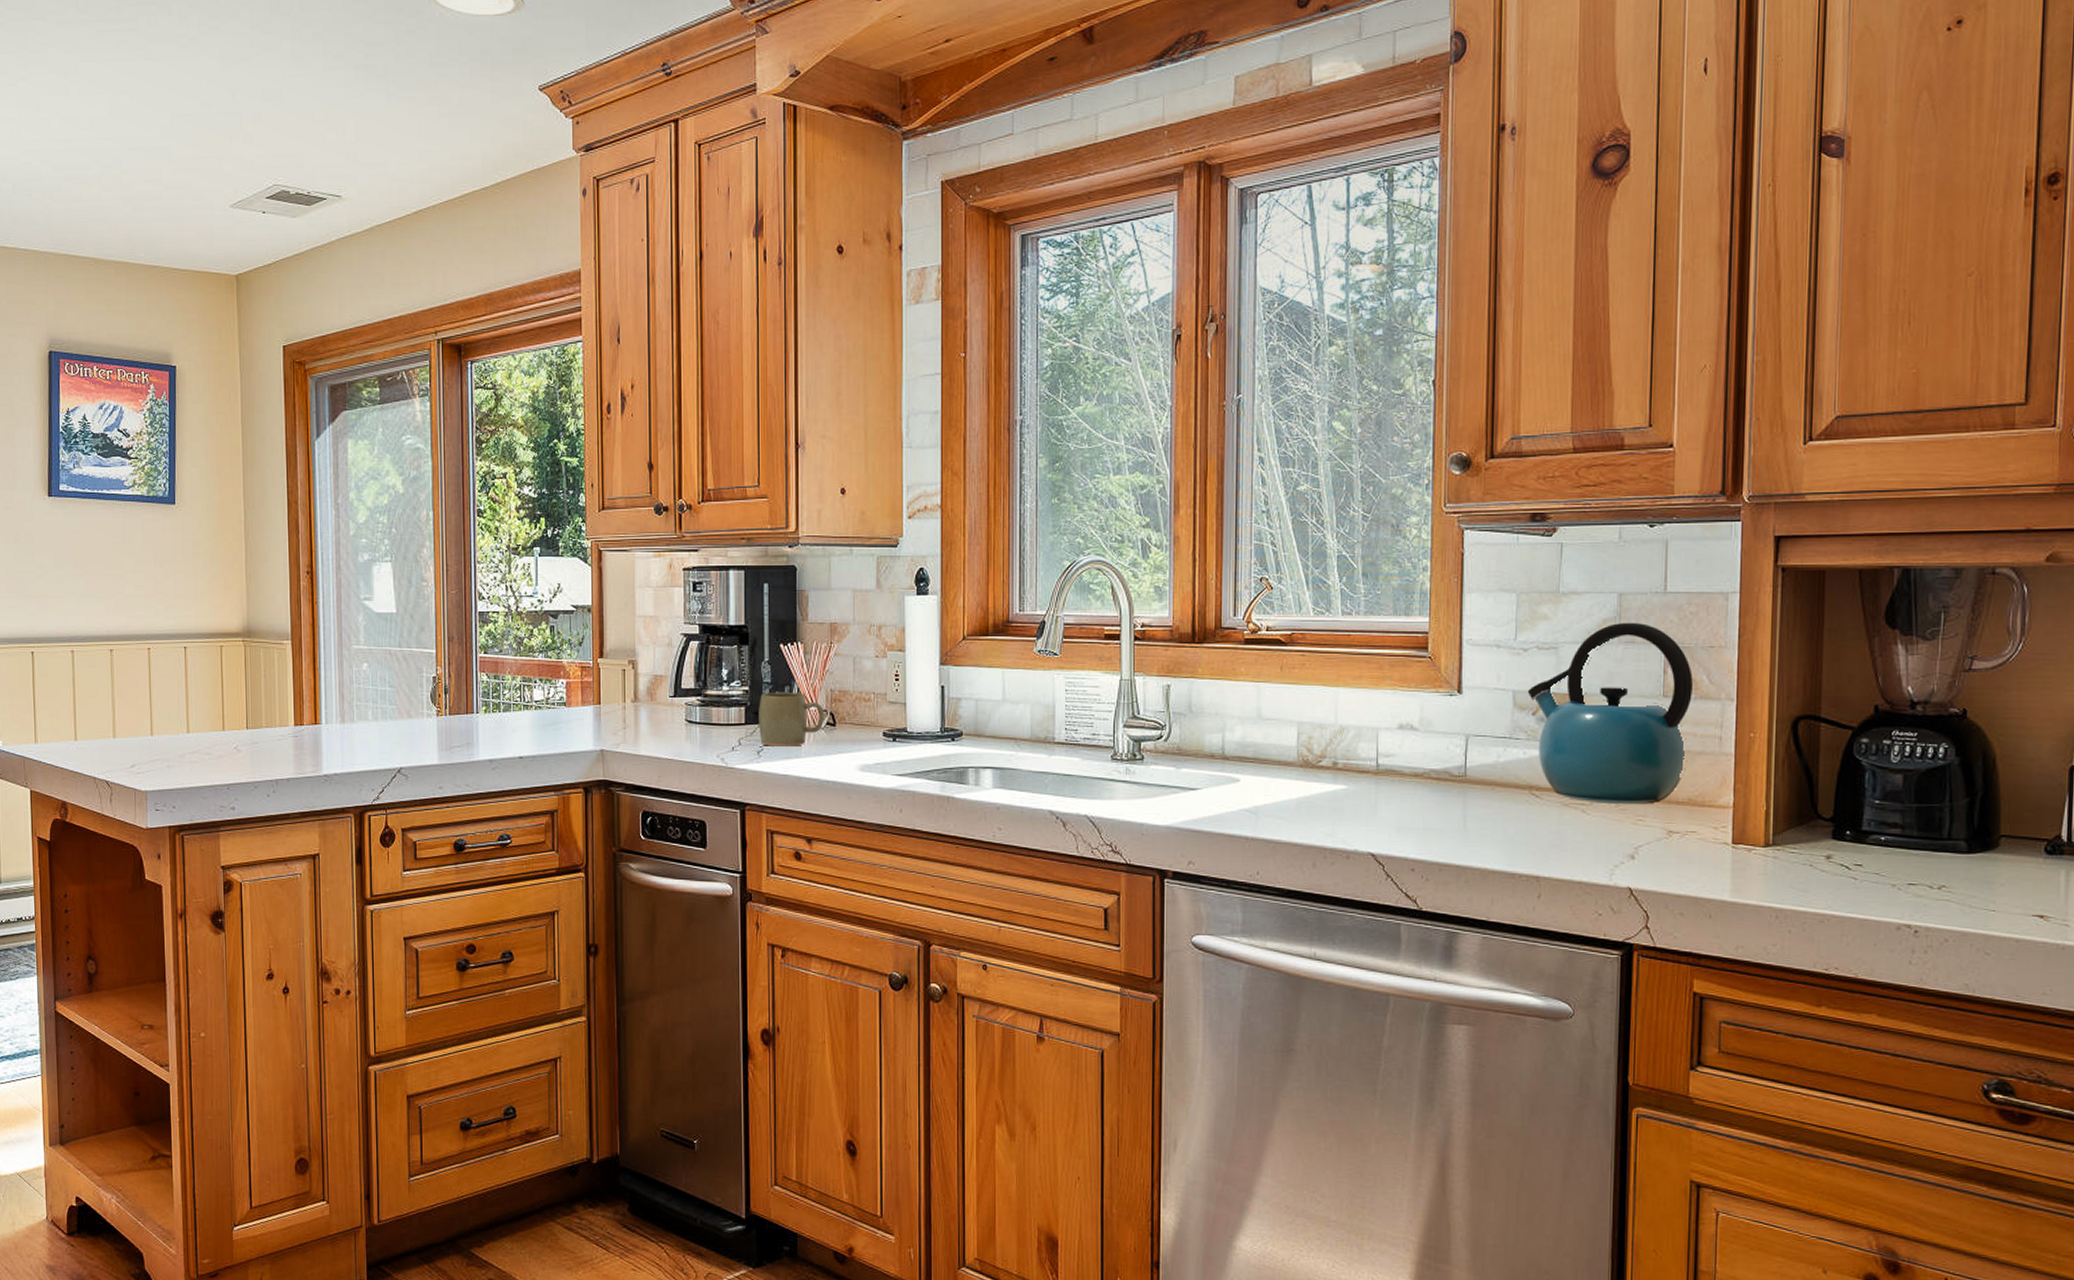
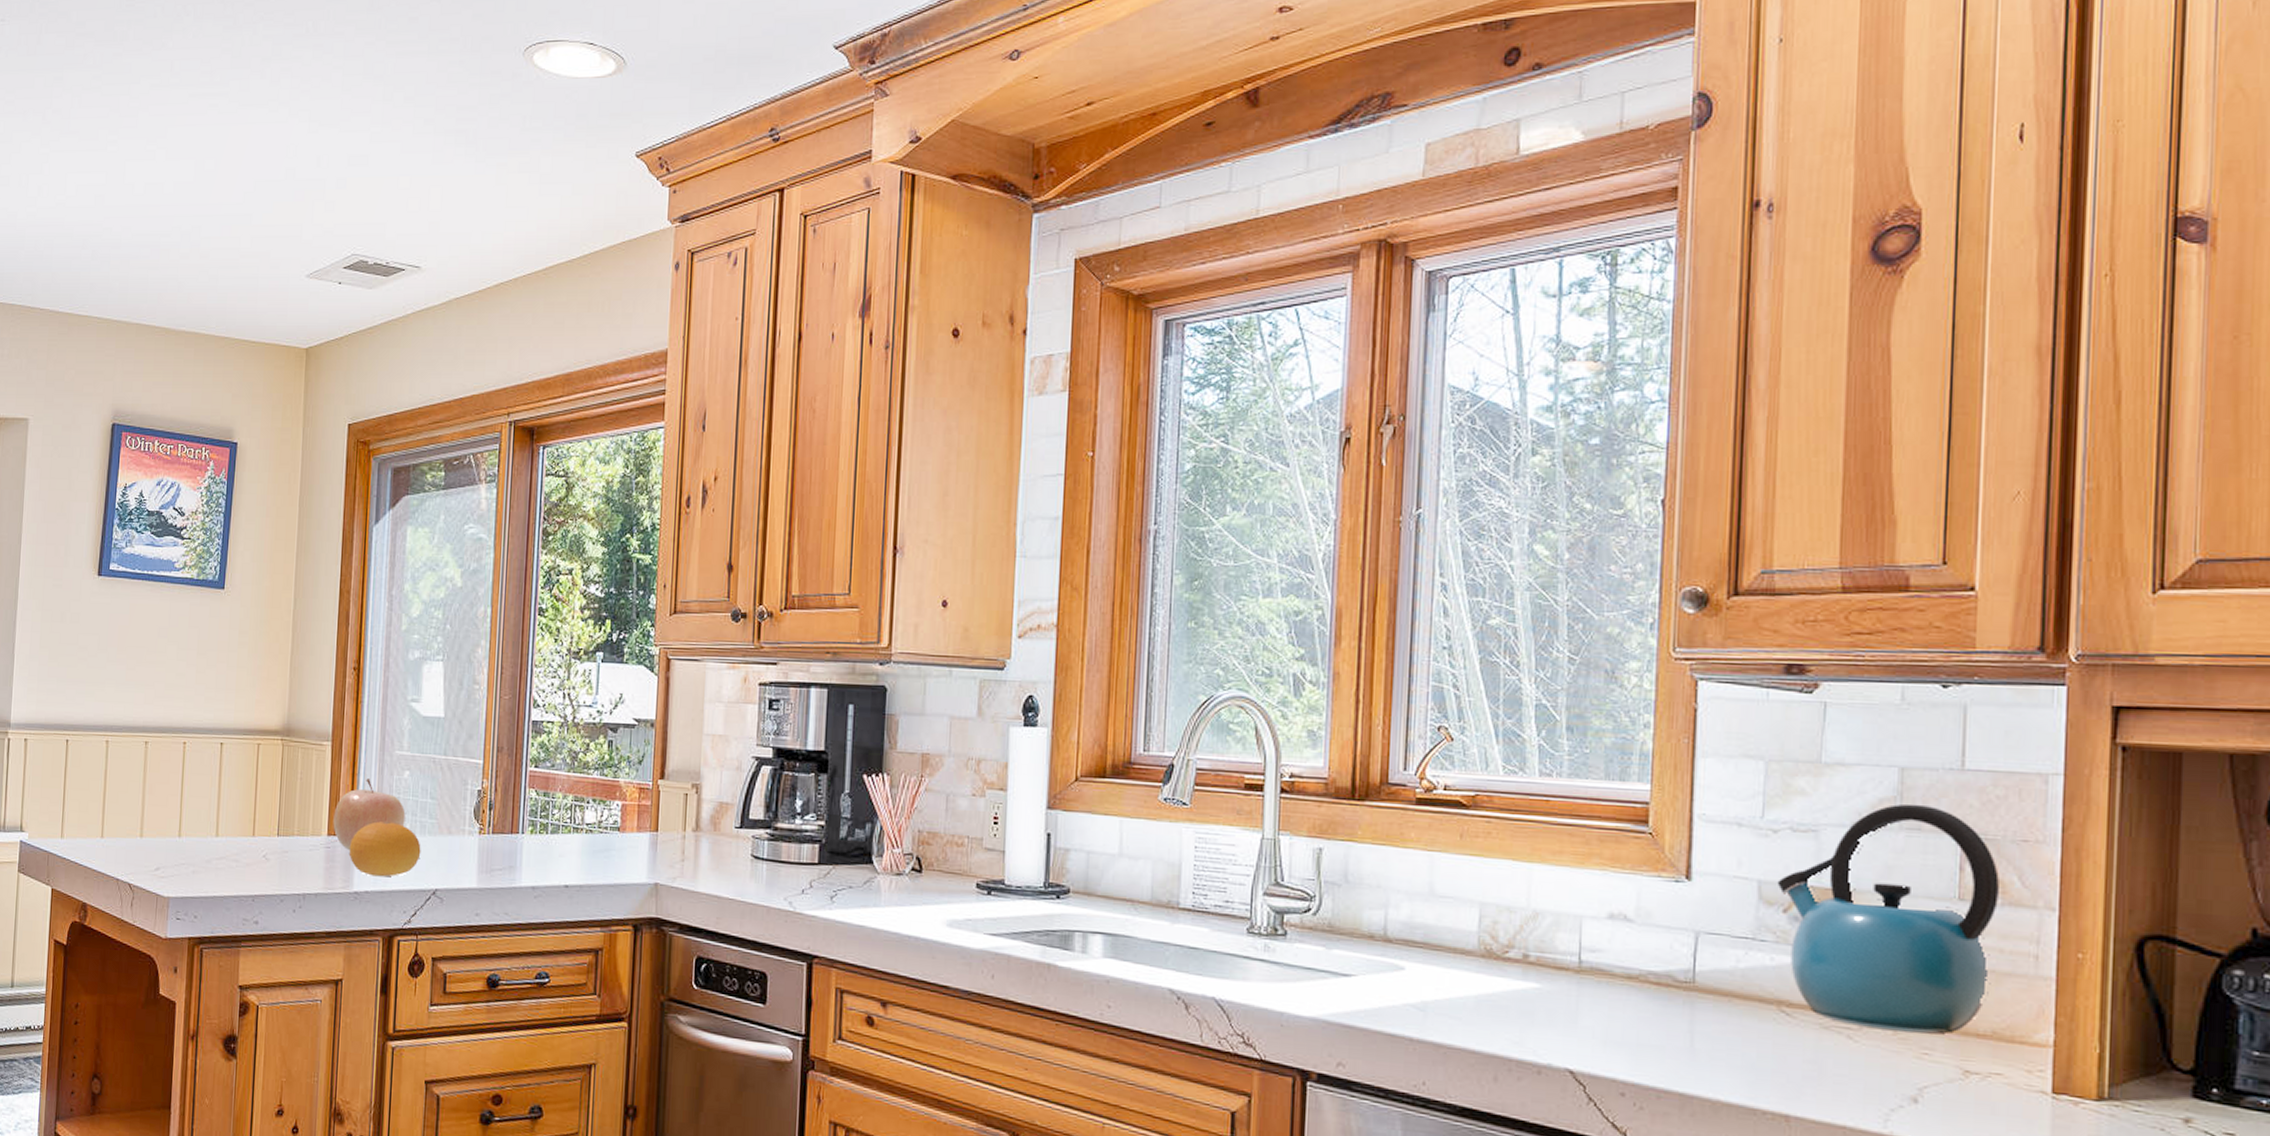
fruit: none [299,672,367,739] -> present [333,778,406,851]
fruit: none [316,710,384,760] -> present [349,821,421,877]
mug: present [759,693,824,746] -> none [833,829,909,893]

